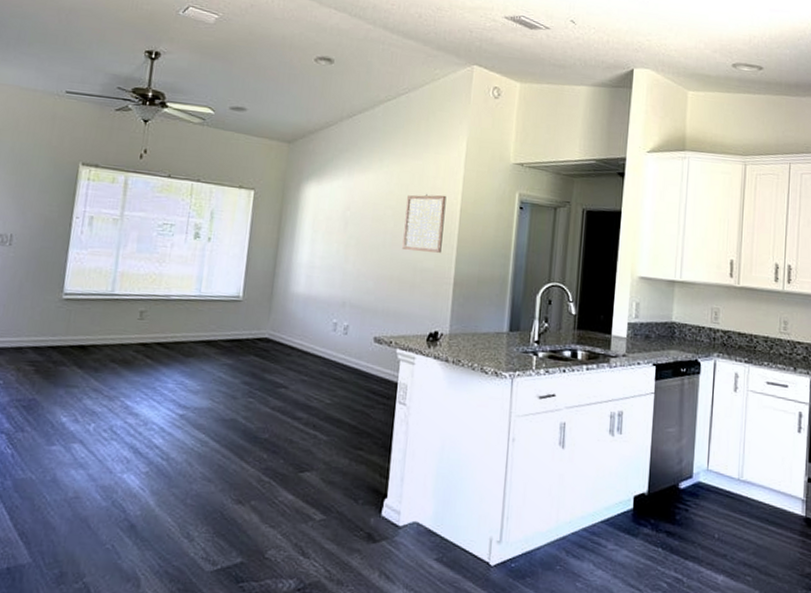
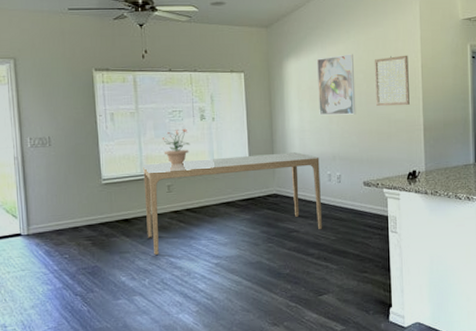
dining table: none [104,281,327,395] -> present [143,152,323,255]
potted plant: none [143,245,177,288] -> present [162,128,190,165]
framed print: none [334,185,384,256] -> present [316,54,356,116]

